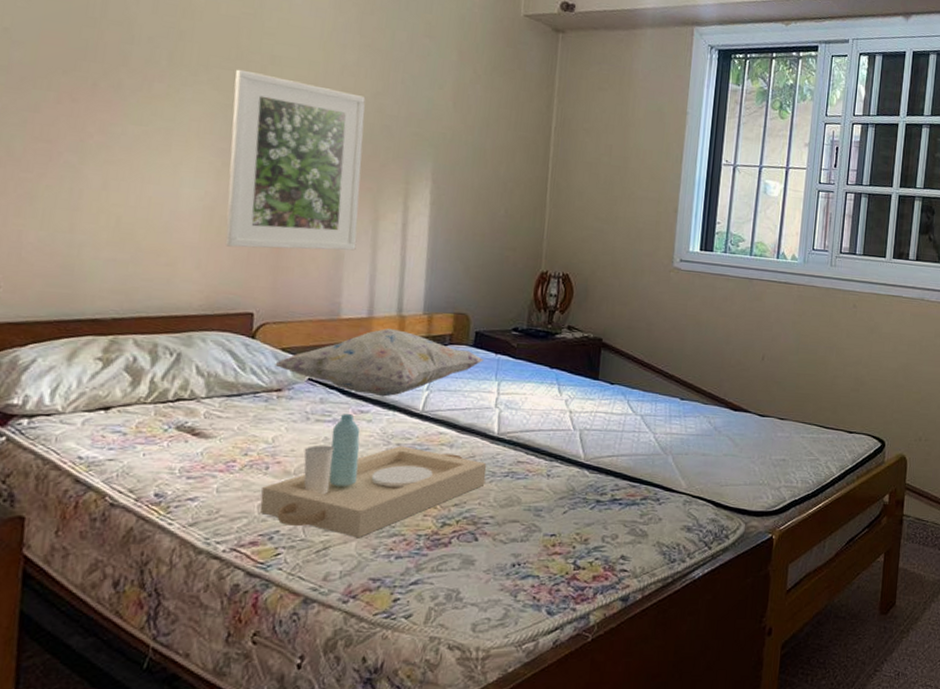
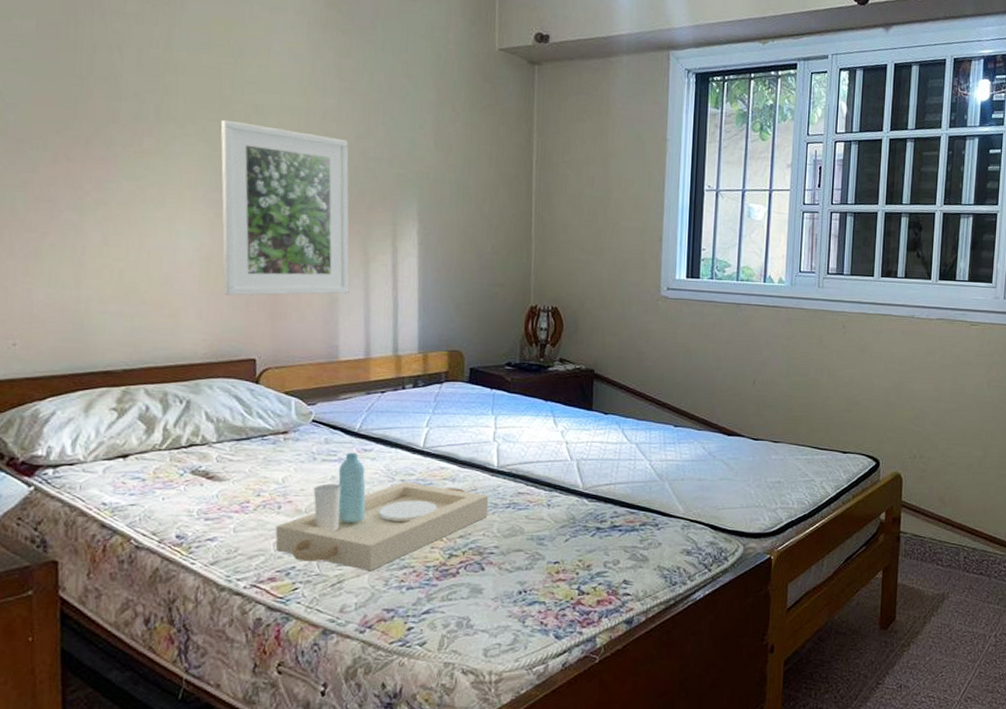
decorative pillow: present [275,328,484,397] -> none [279,368,479,435]

